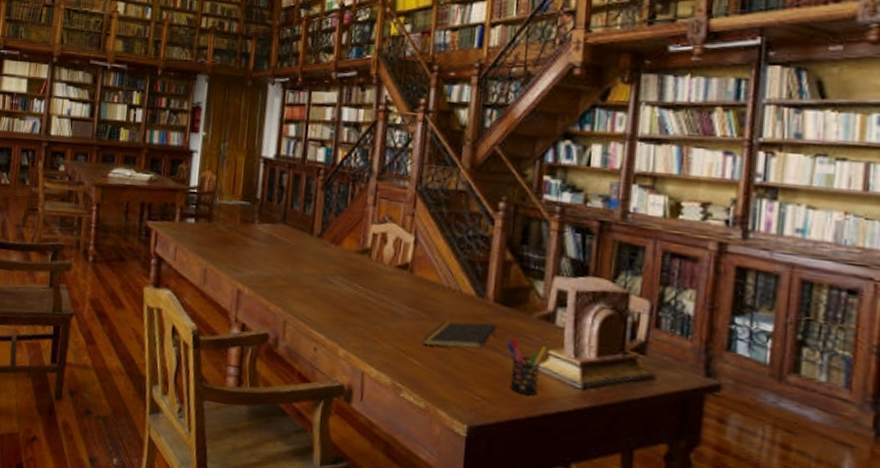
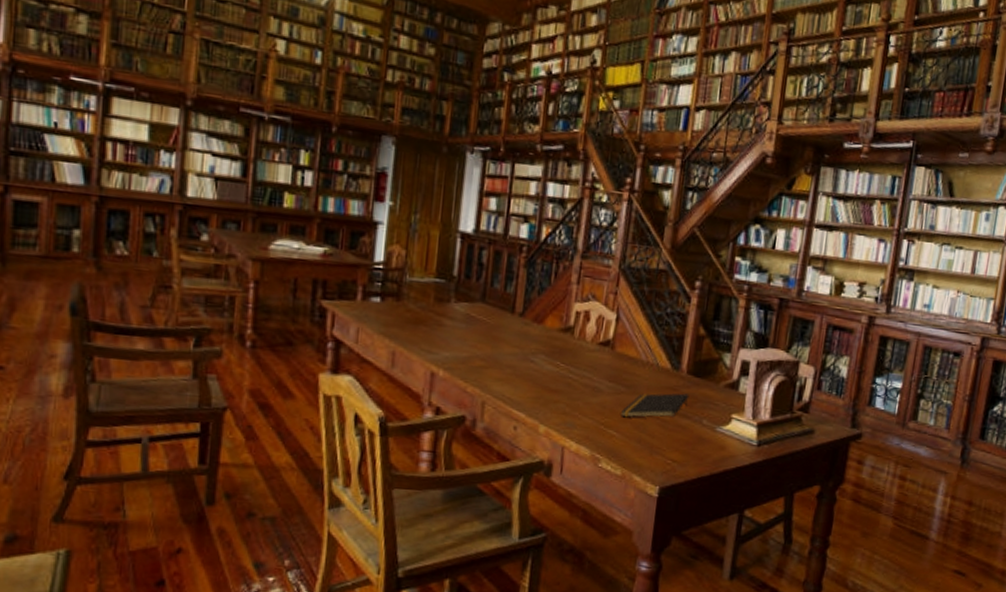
pen holder: present [506,337,546,396] -> none [696,405,730,455]

